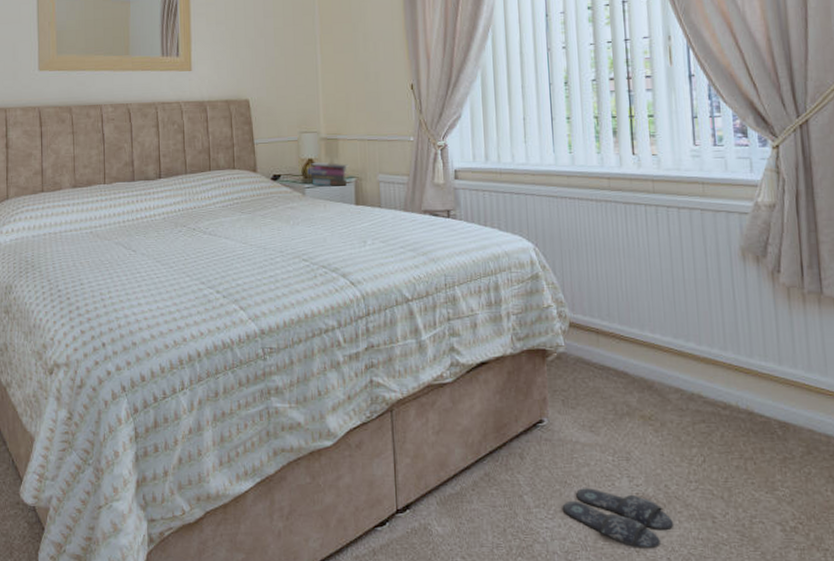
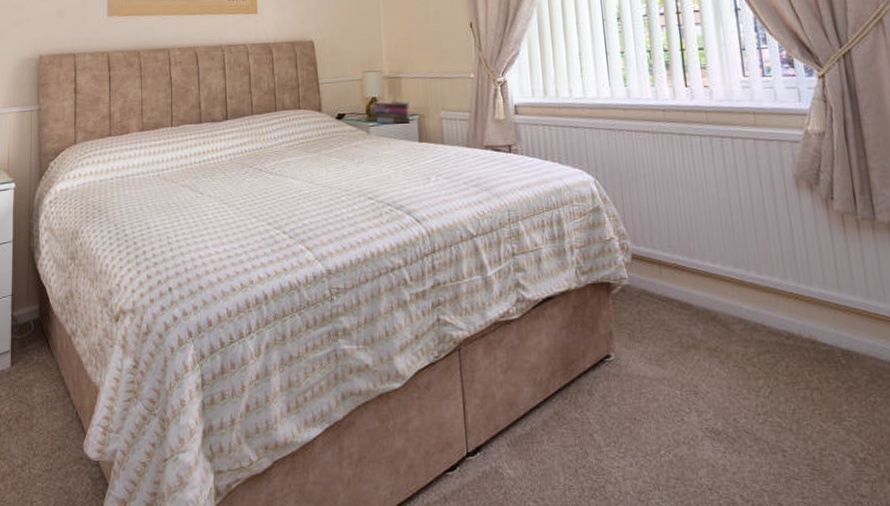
slippers: present [562,488,673,549] -> none [632,424,744,486]

